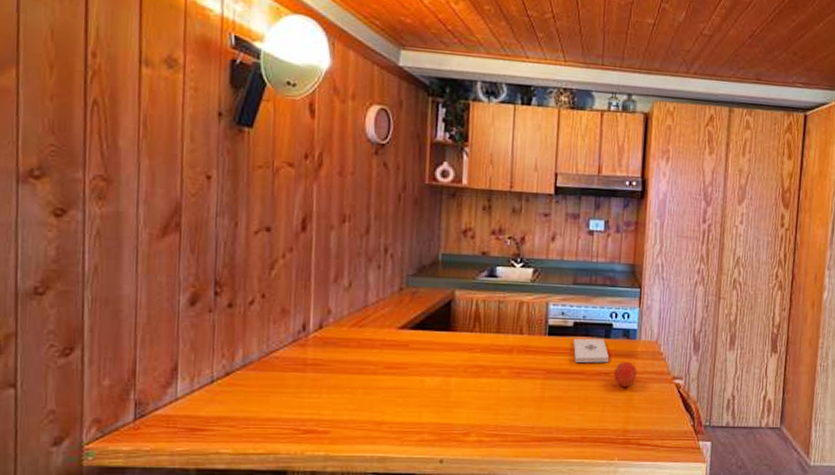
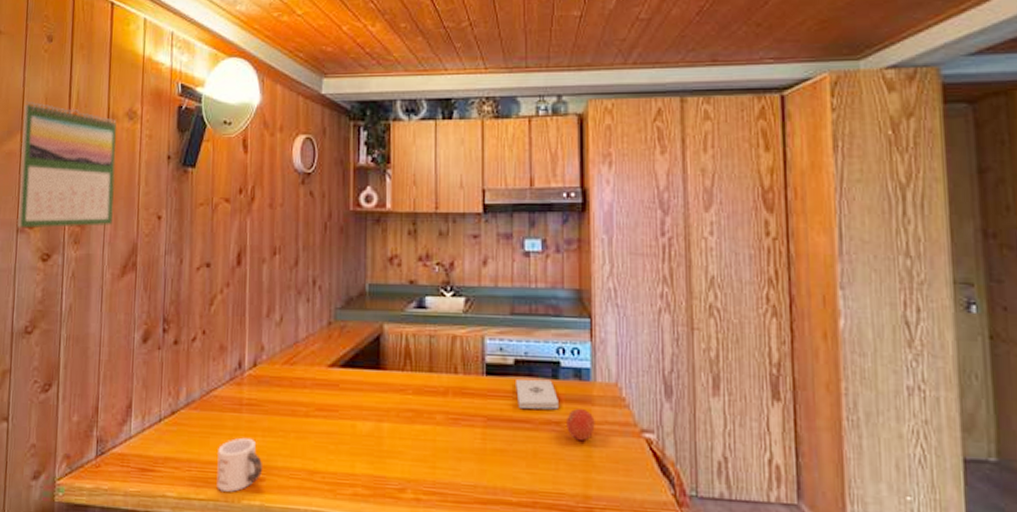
calendar: none [16,30,152,182] -> present [16,101,117,229]
mug: none [277,395,329,445] -> present [216,437,263,492]

